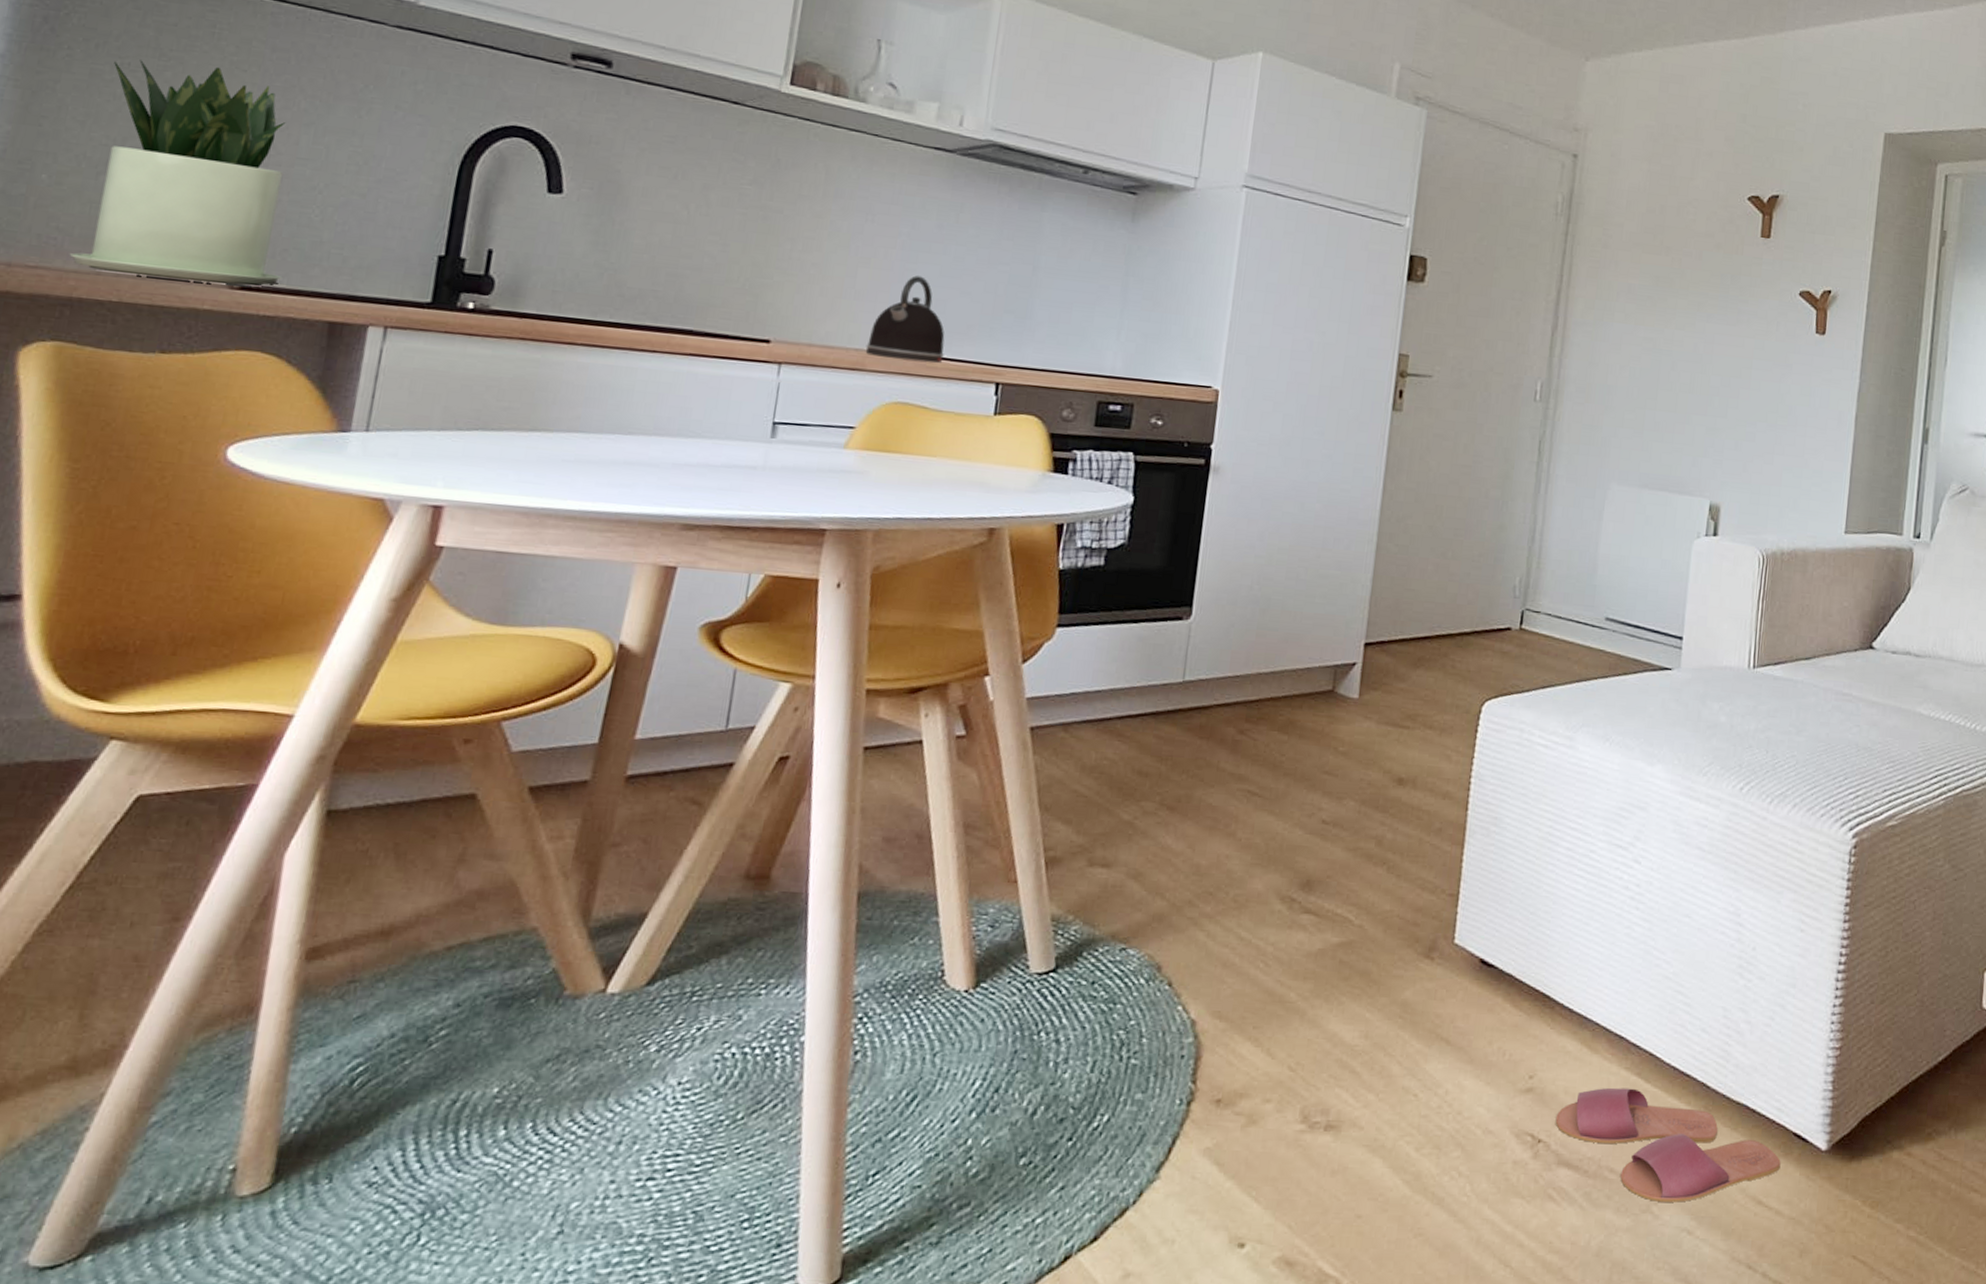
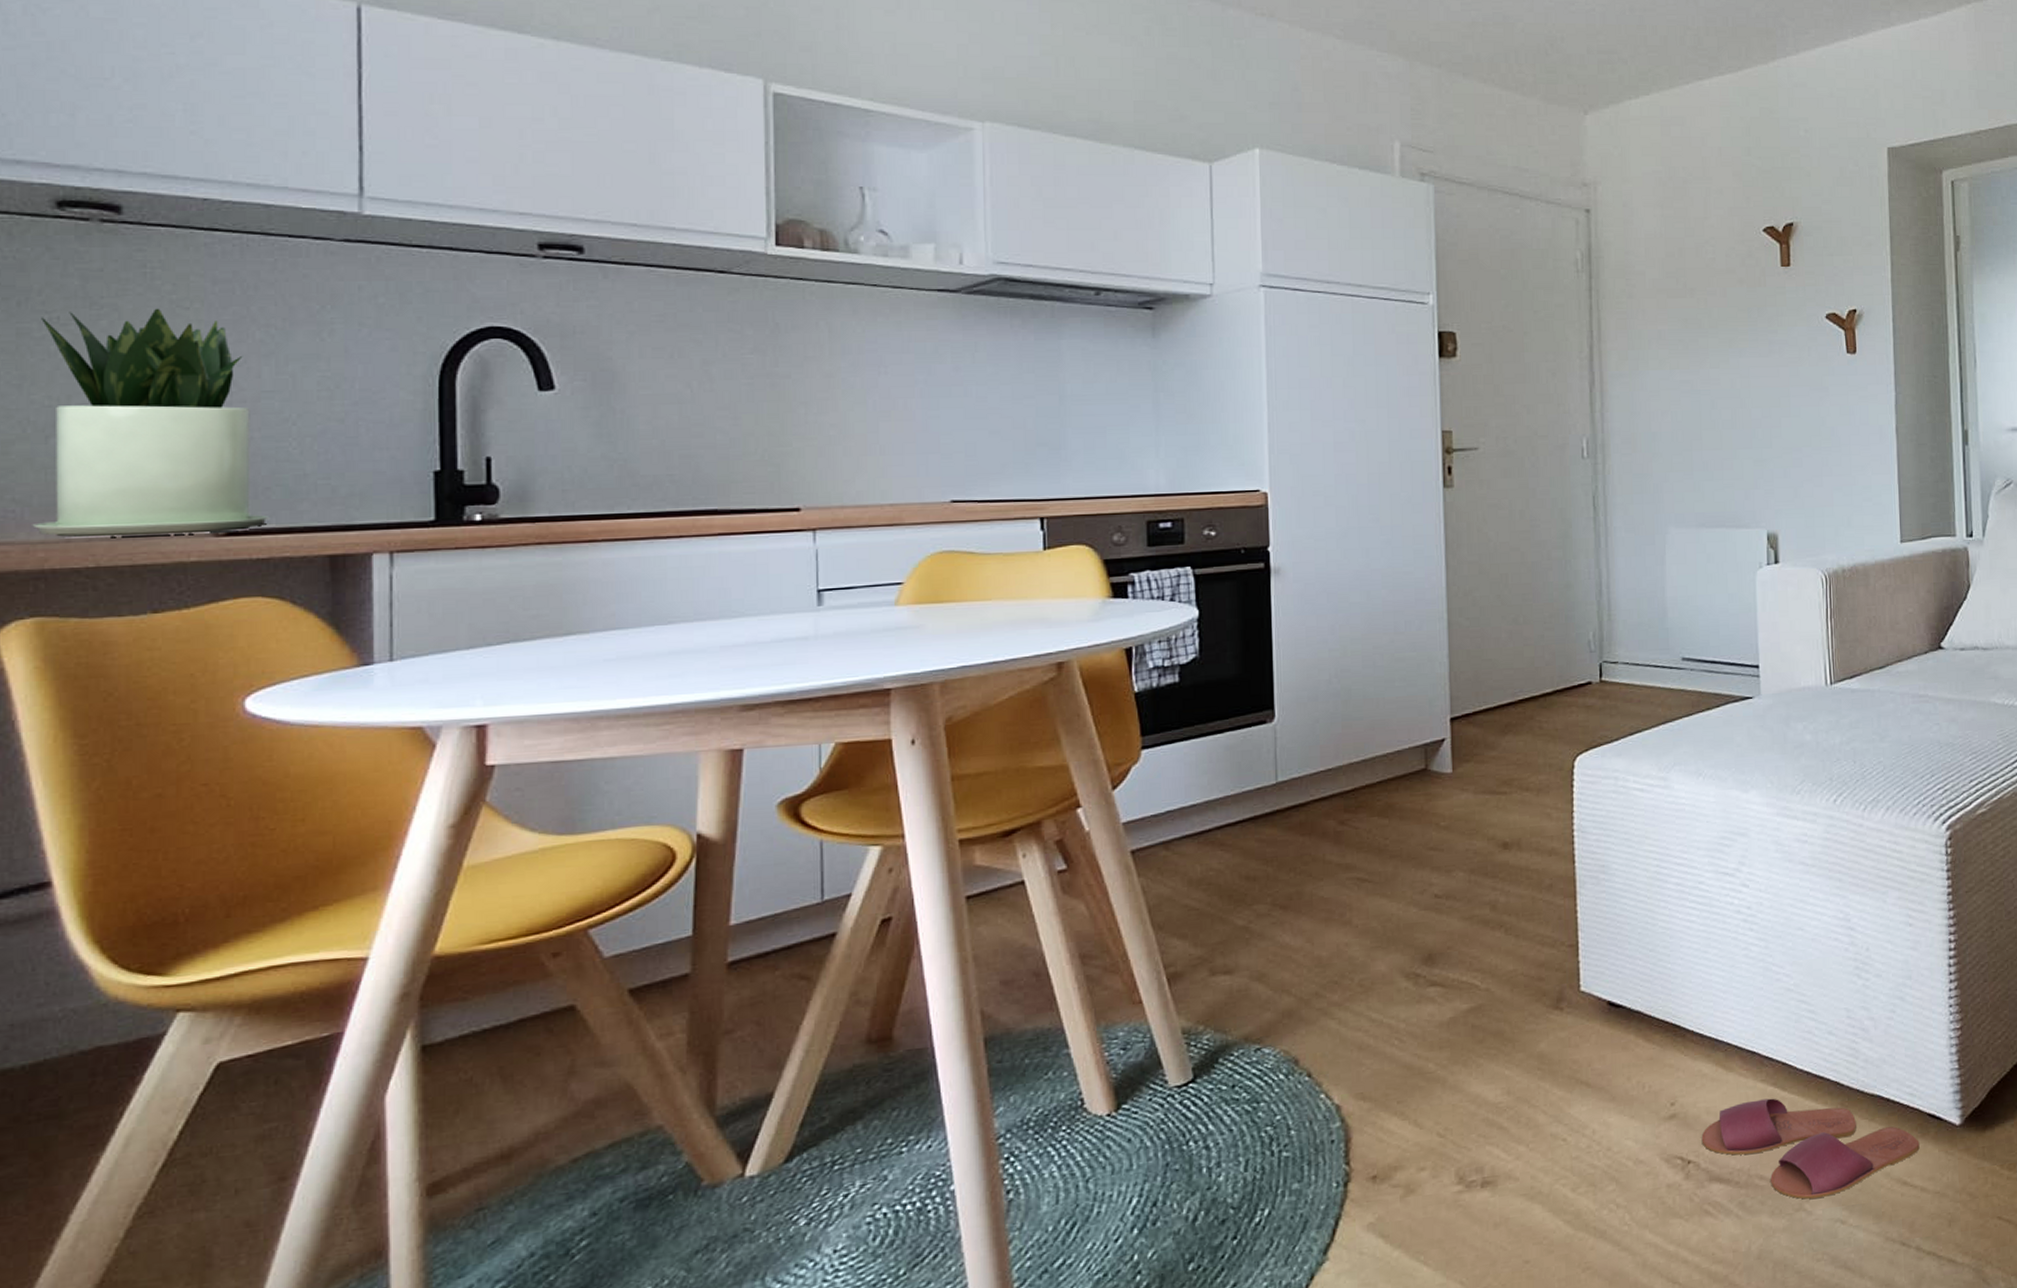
kettle: present [866,275,945,364] -> none [900,422,984,510]

